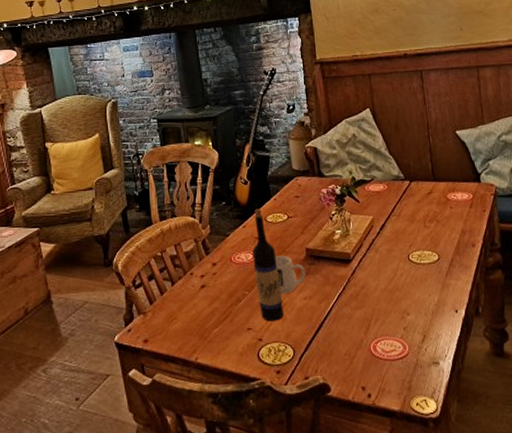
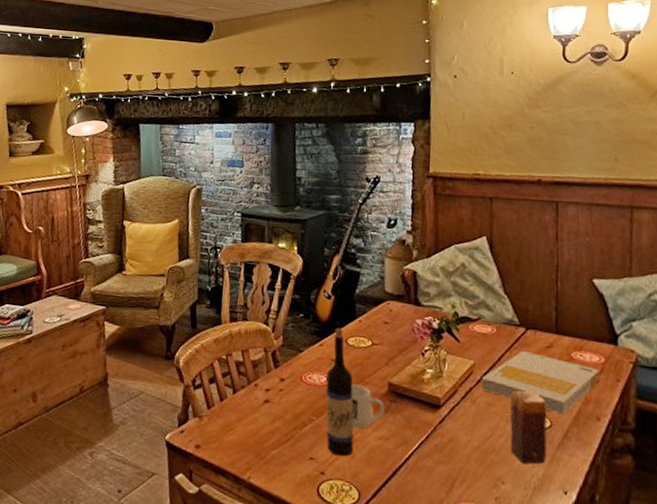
book: none [381,200,471,248] -> present [482,350,600,415]
candle: none [405,233,439,295] -> present [510,390,547,465]

